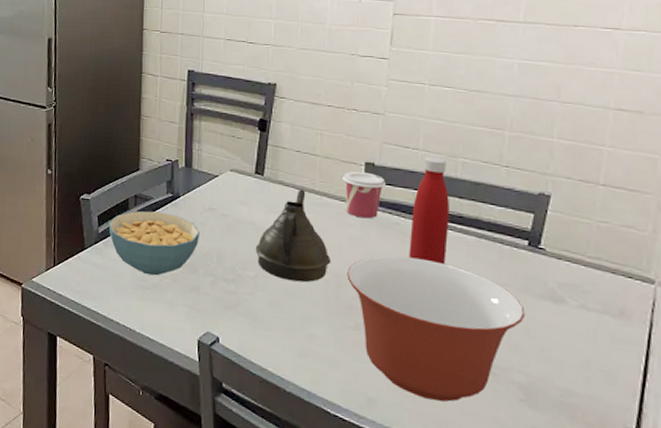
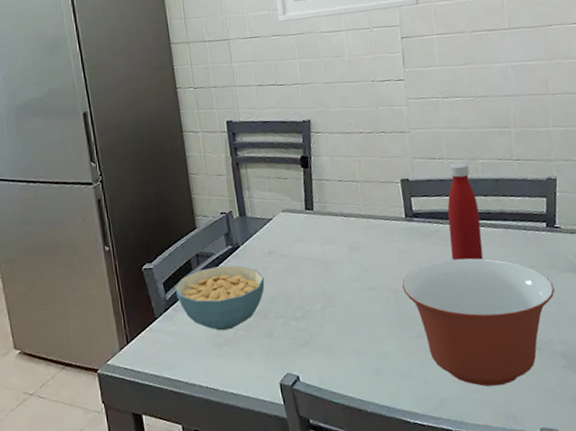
teapot: present [255,189,331,283] -> none [317,216,387,306]
cup: present [343,171,386,219] -> none [383,188,422,232]

